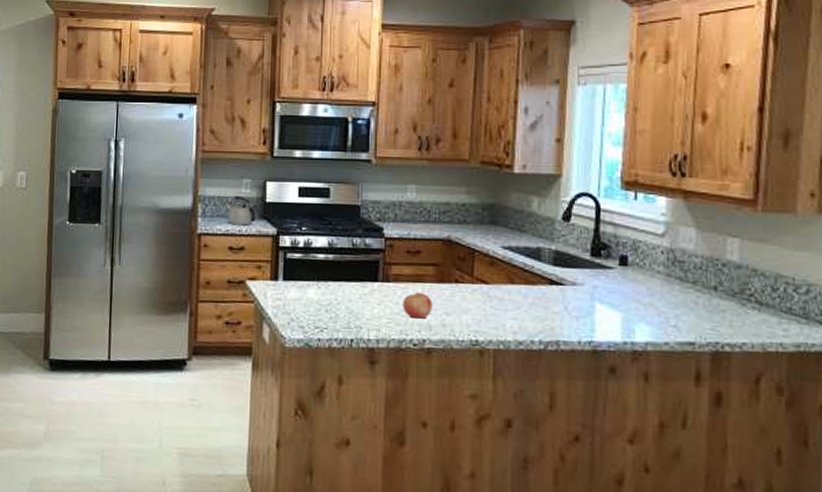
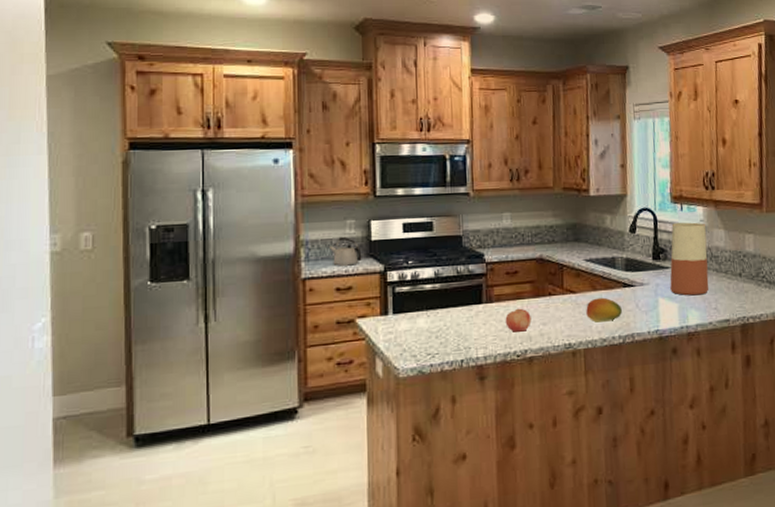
fruit: none [500,292,545,322] -> present [586,297,622,322]
vase: none [612,214,670,307] -> present [670,222,709,296]

